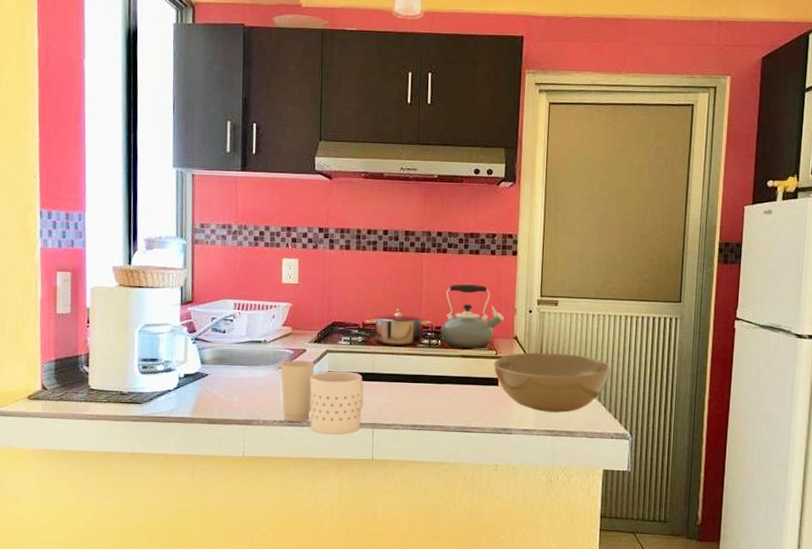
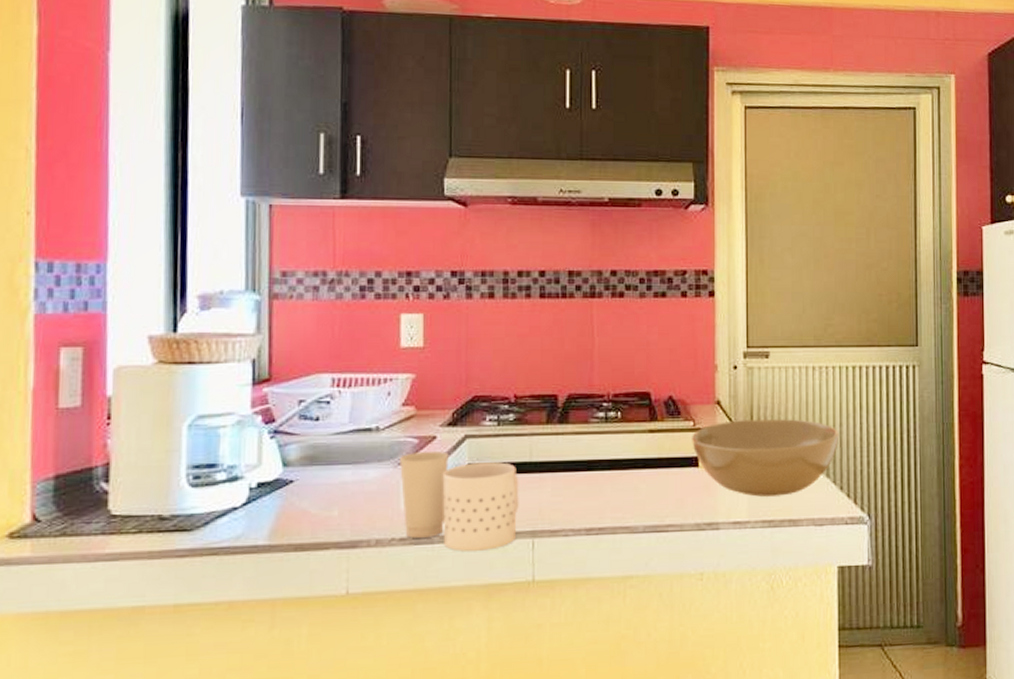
cooking pot: present [365,308,433,347] -> none [517,372,610,424]
kettle: present [440,284,504,349] -> none [620,337,702,421]

